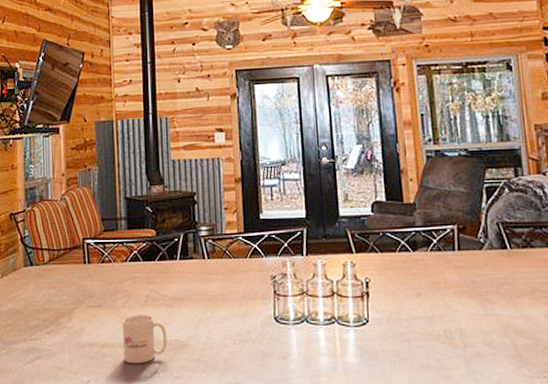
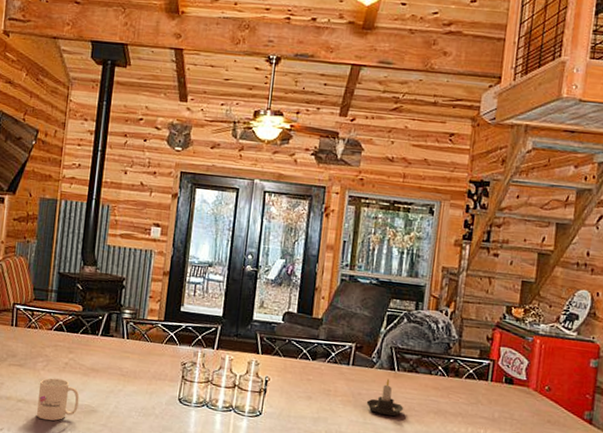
candle: none [482,259,527,301] -> present [366,378,404,416]

